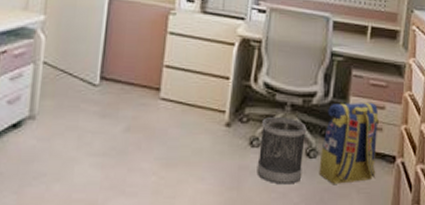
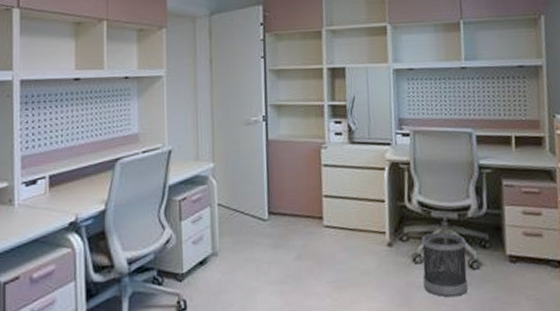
backpack: present [319,103,380,184] -> none [483,210,543,293]

